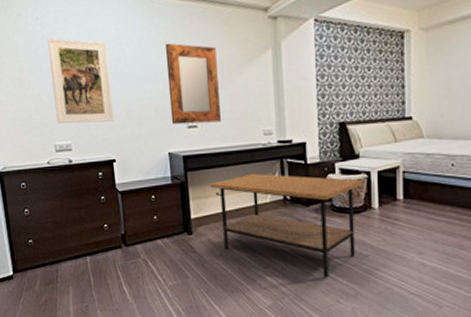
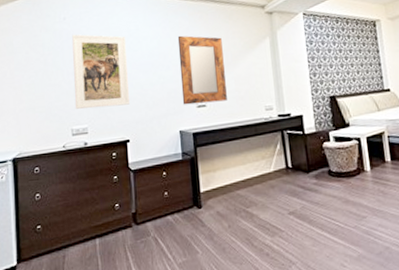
coffee table: present [210,173,362,278] -> none [218,145,354,242]

